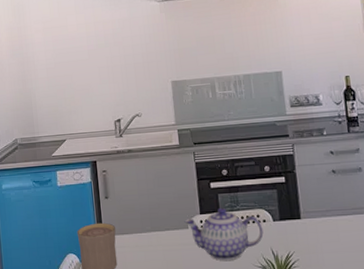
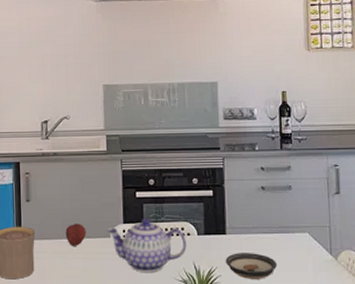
fruit: none [144,216,165,240] -> present [65,222,86,247]
saucer: none [301,235,353,261] -> present [225,253,277,279]

